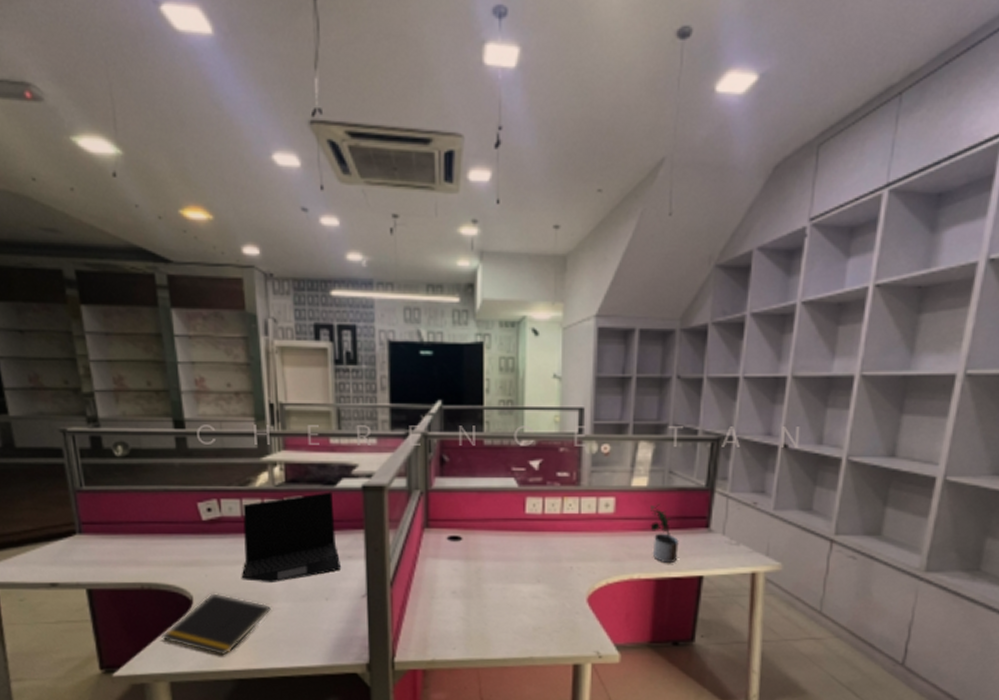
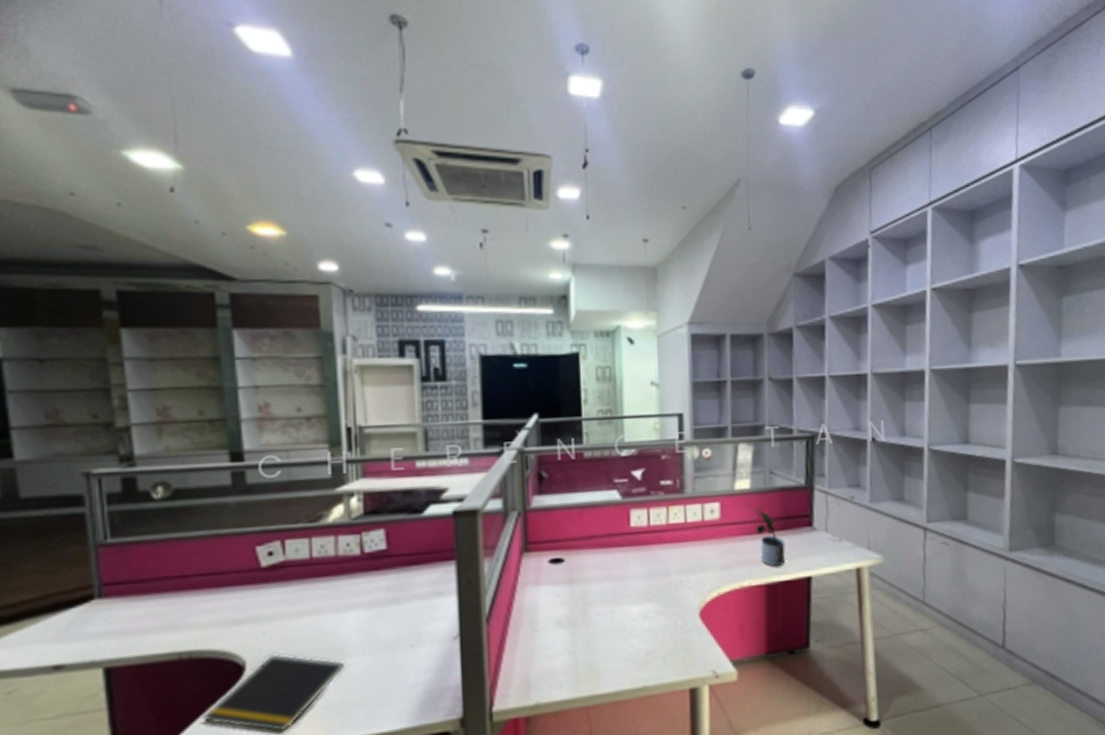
laptop: present [241,491,340,584] -> none [308,520,428,635]

